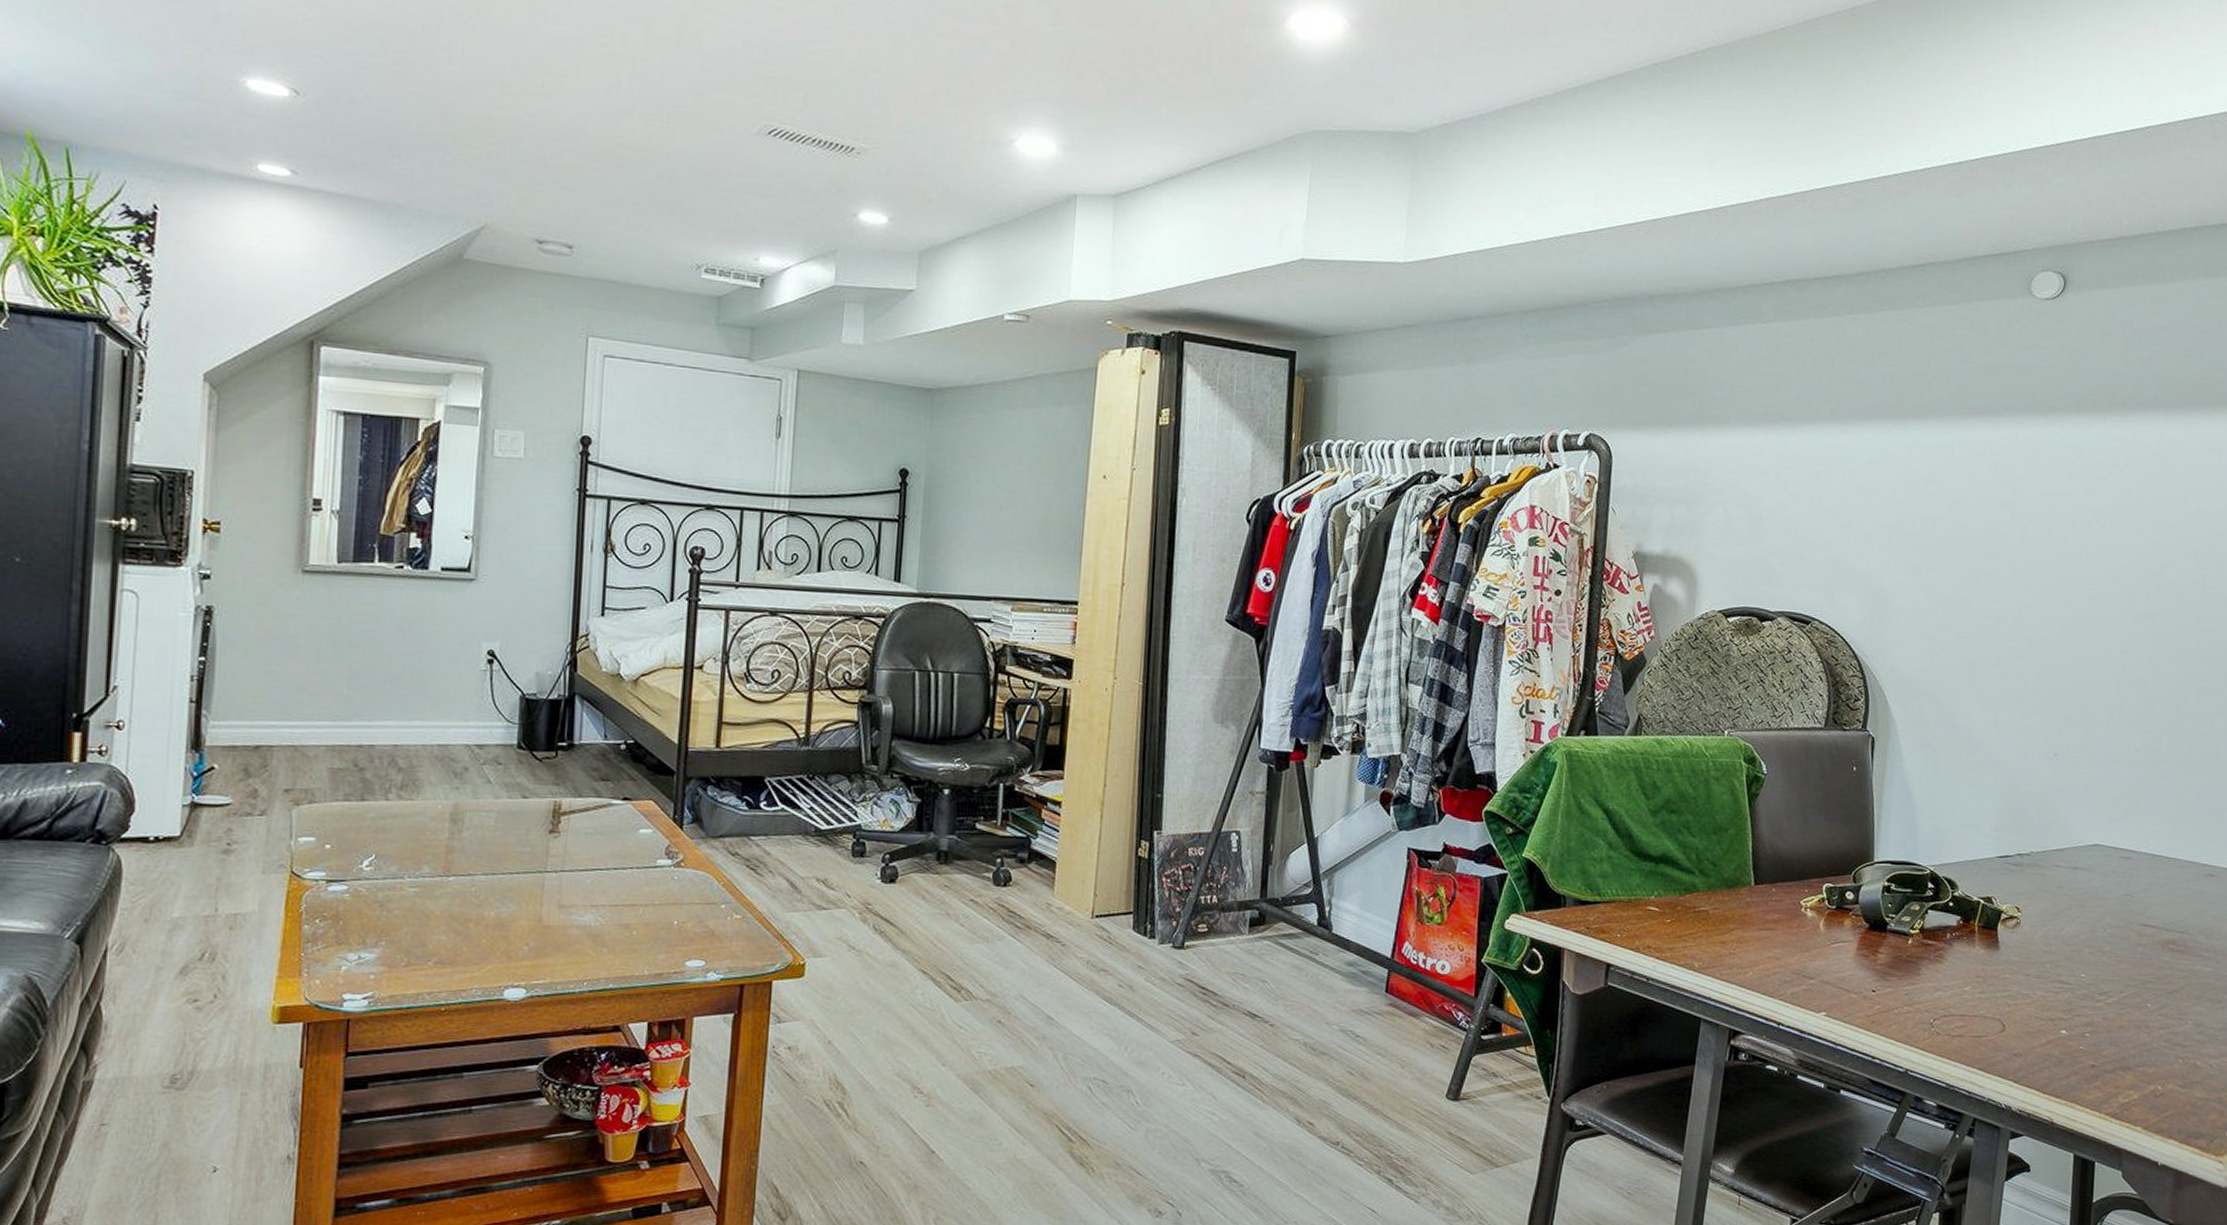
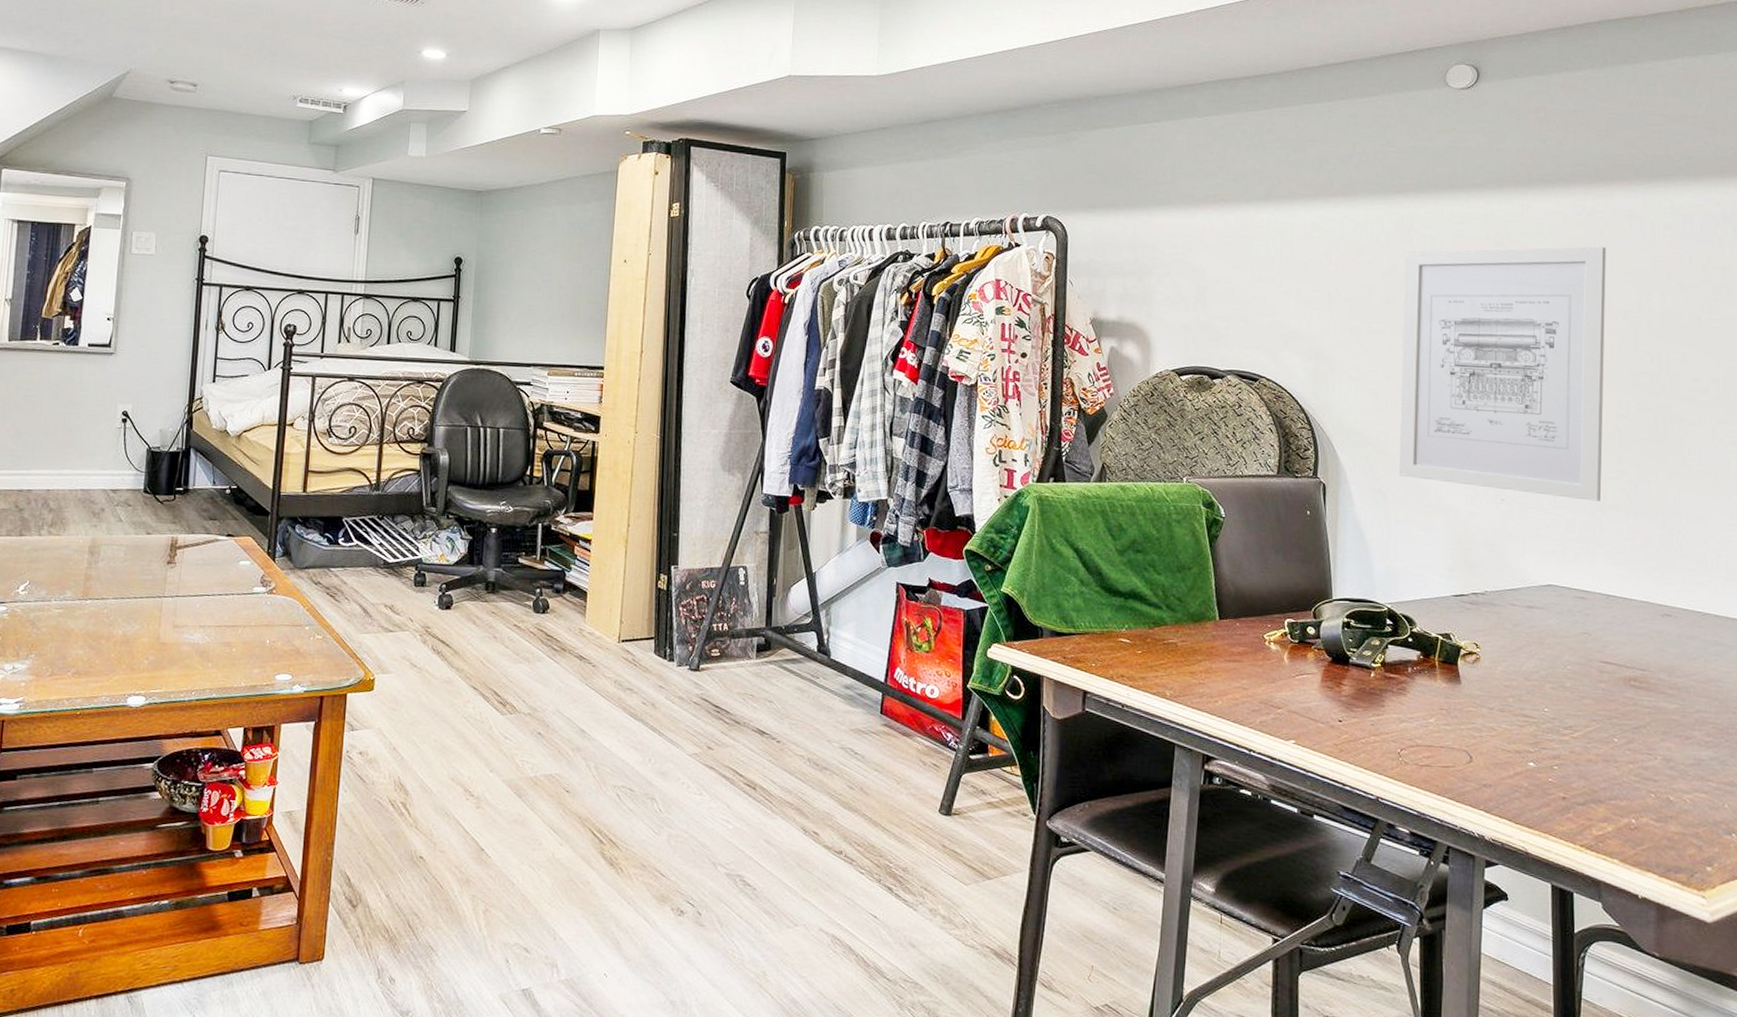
wall art: none [1951,479,2183,756] -> present [1398,246,1607,501]

